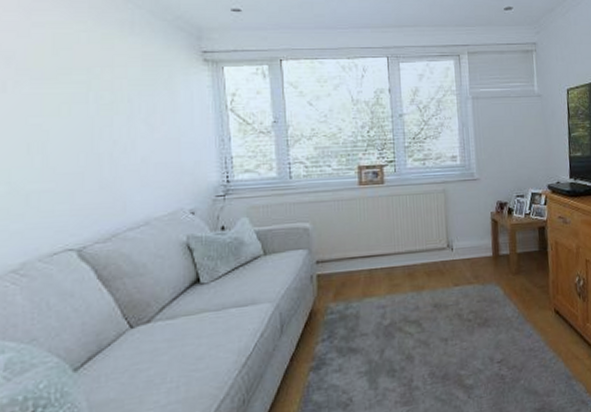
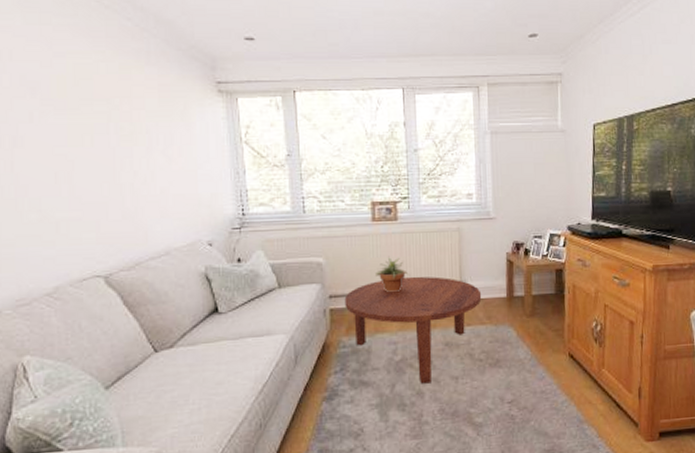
coffee table: none [332,238,469,348] -> present [344,276,482,384]
potted plant: none [363,219,397,256] -> present [376,256,409,293]

